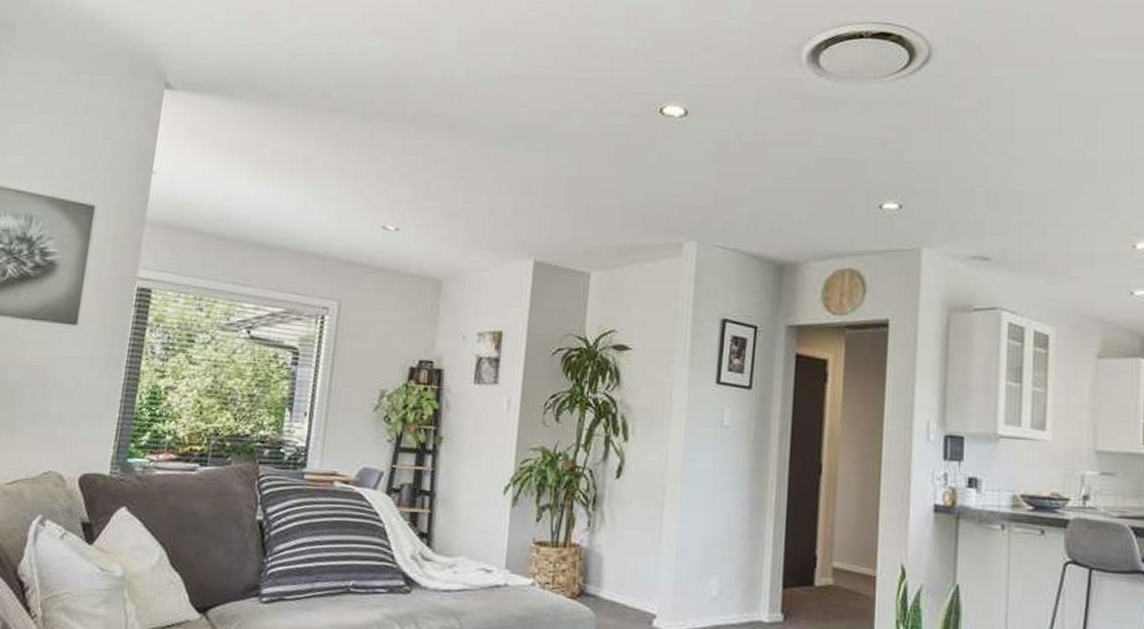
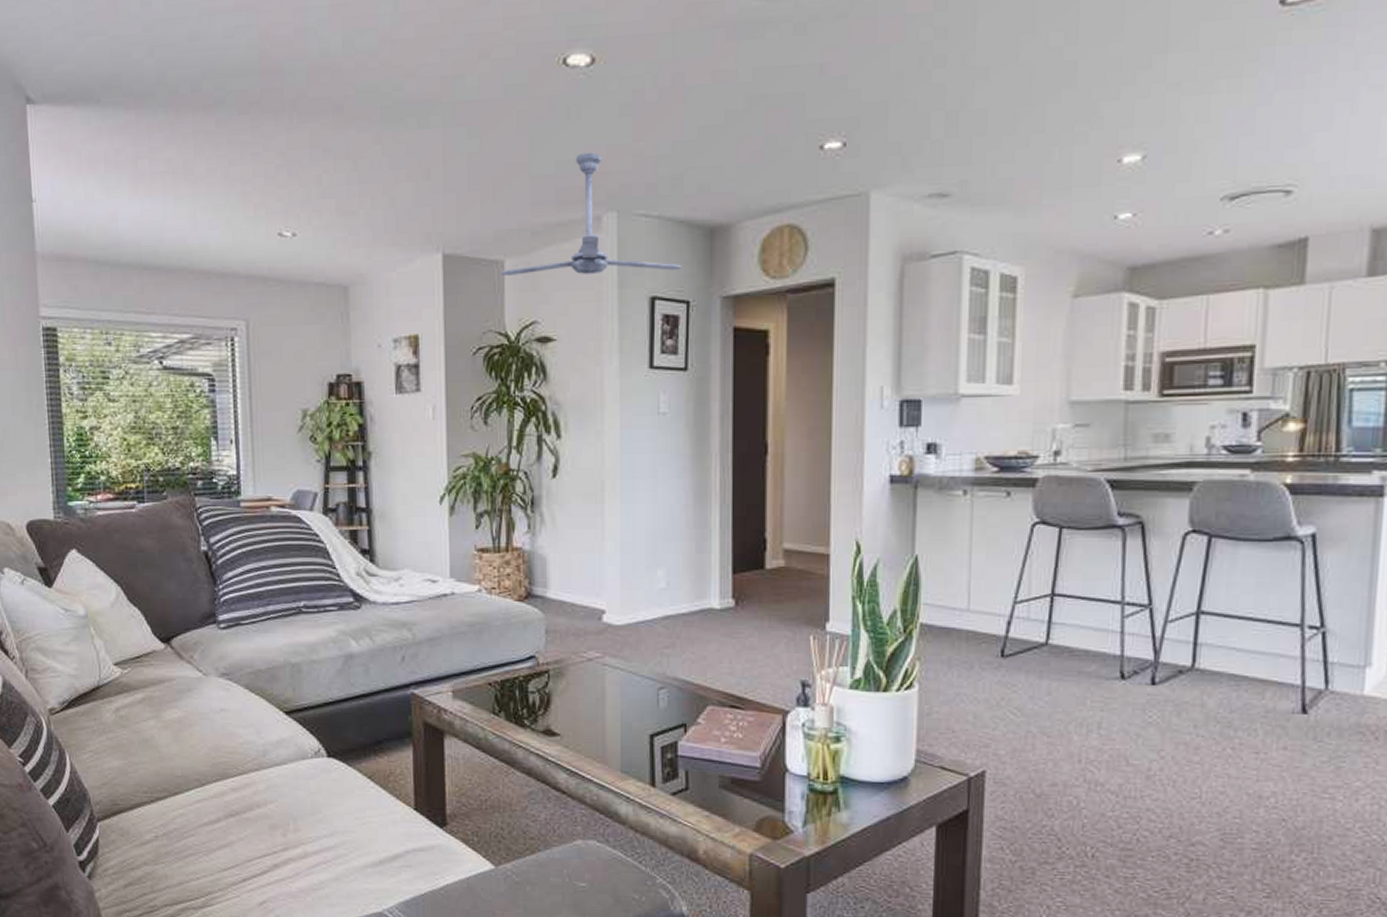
ceiling fan: none [585,188,753,298] -> present [500,152,682,276]

